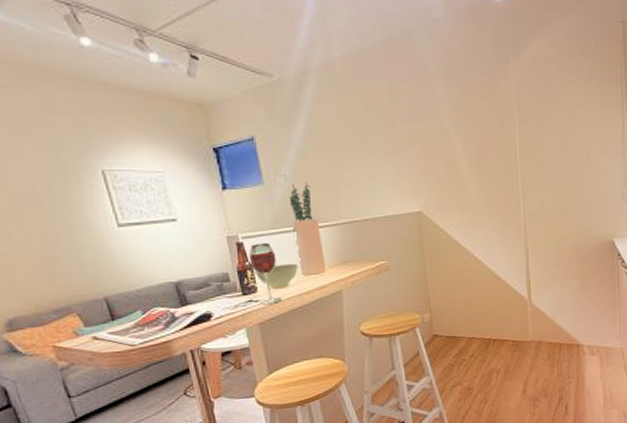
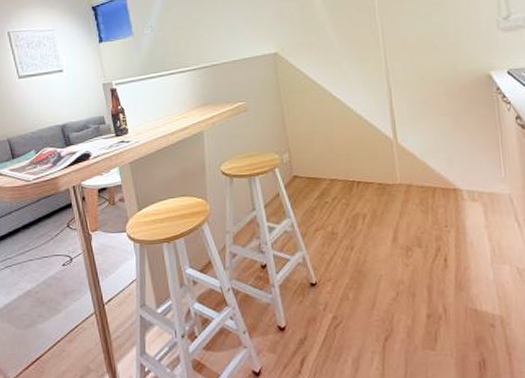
wineglass: present [249,242,281,305] -> none [121,87,149,146]
bowl: present [255,263,298,290] -> none [126,106,163,131]
vase: present [289,182,326,276] -> none [155,31,189,118]

